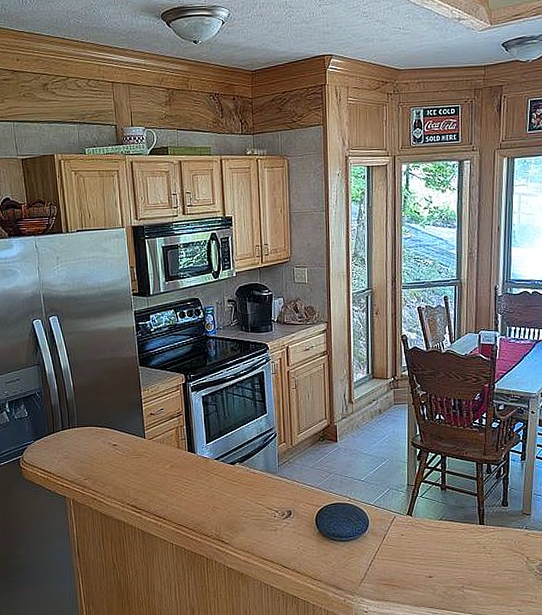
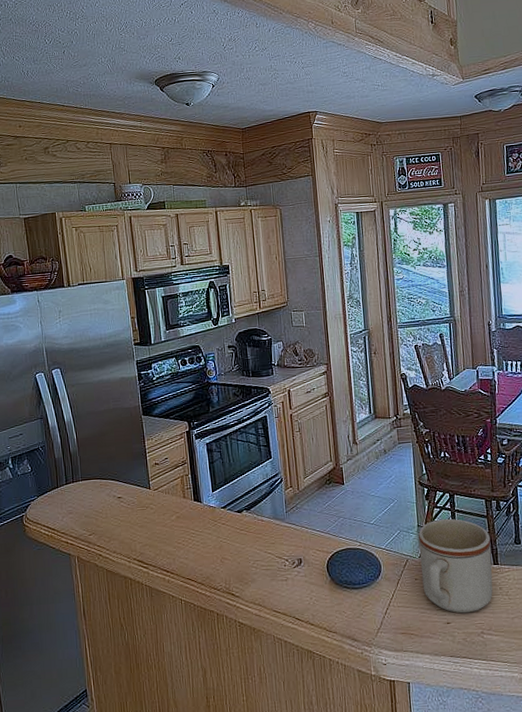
mug: none [407,479,479,569] -> present [418,518,493,614]

